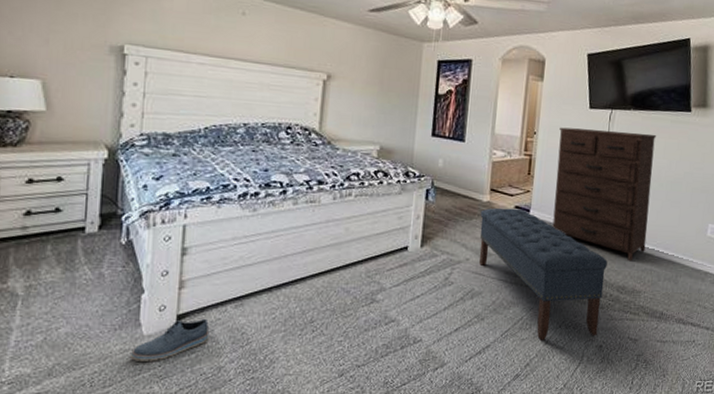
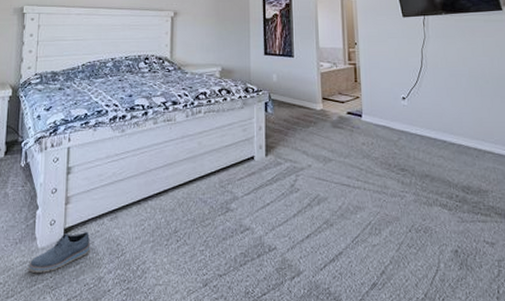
bench: present [479,207,608,340] -> none [316,114,450,246]
dresser: present [552,127,657,262] -> none [378,34,484,160]

